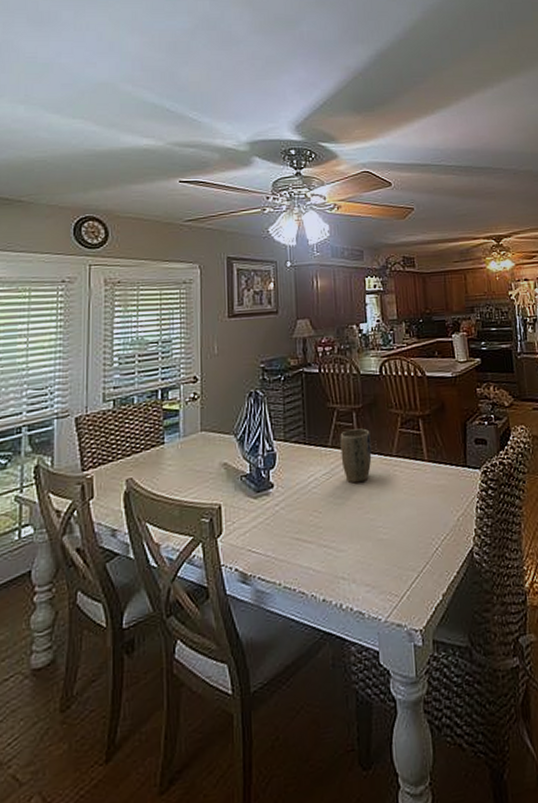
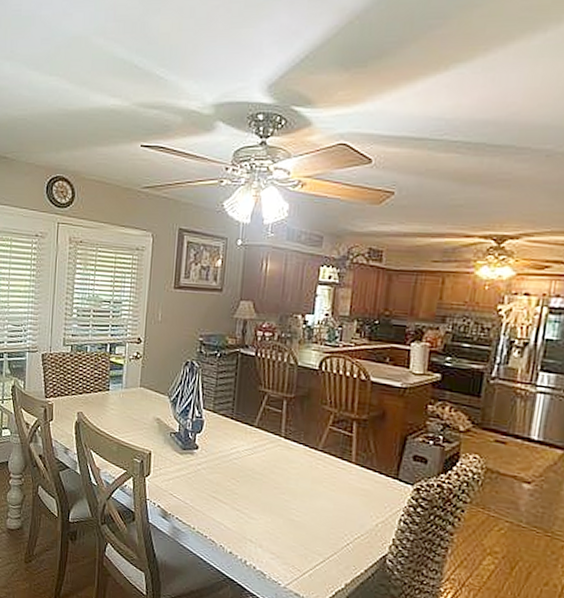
plant pot: present [340,428,372,484] -> none [265,415,299,466]

